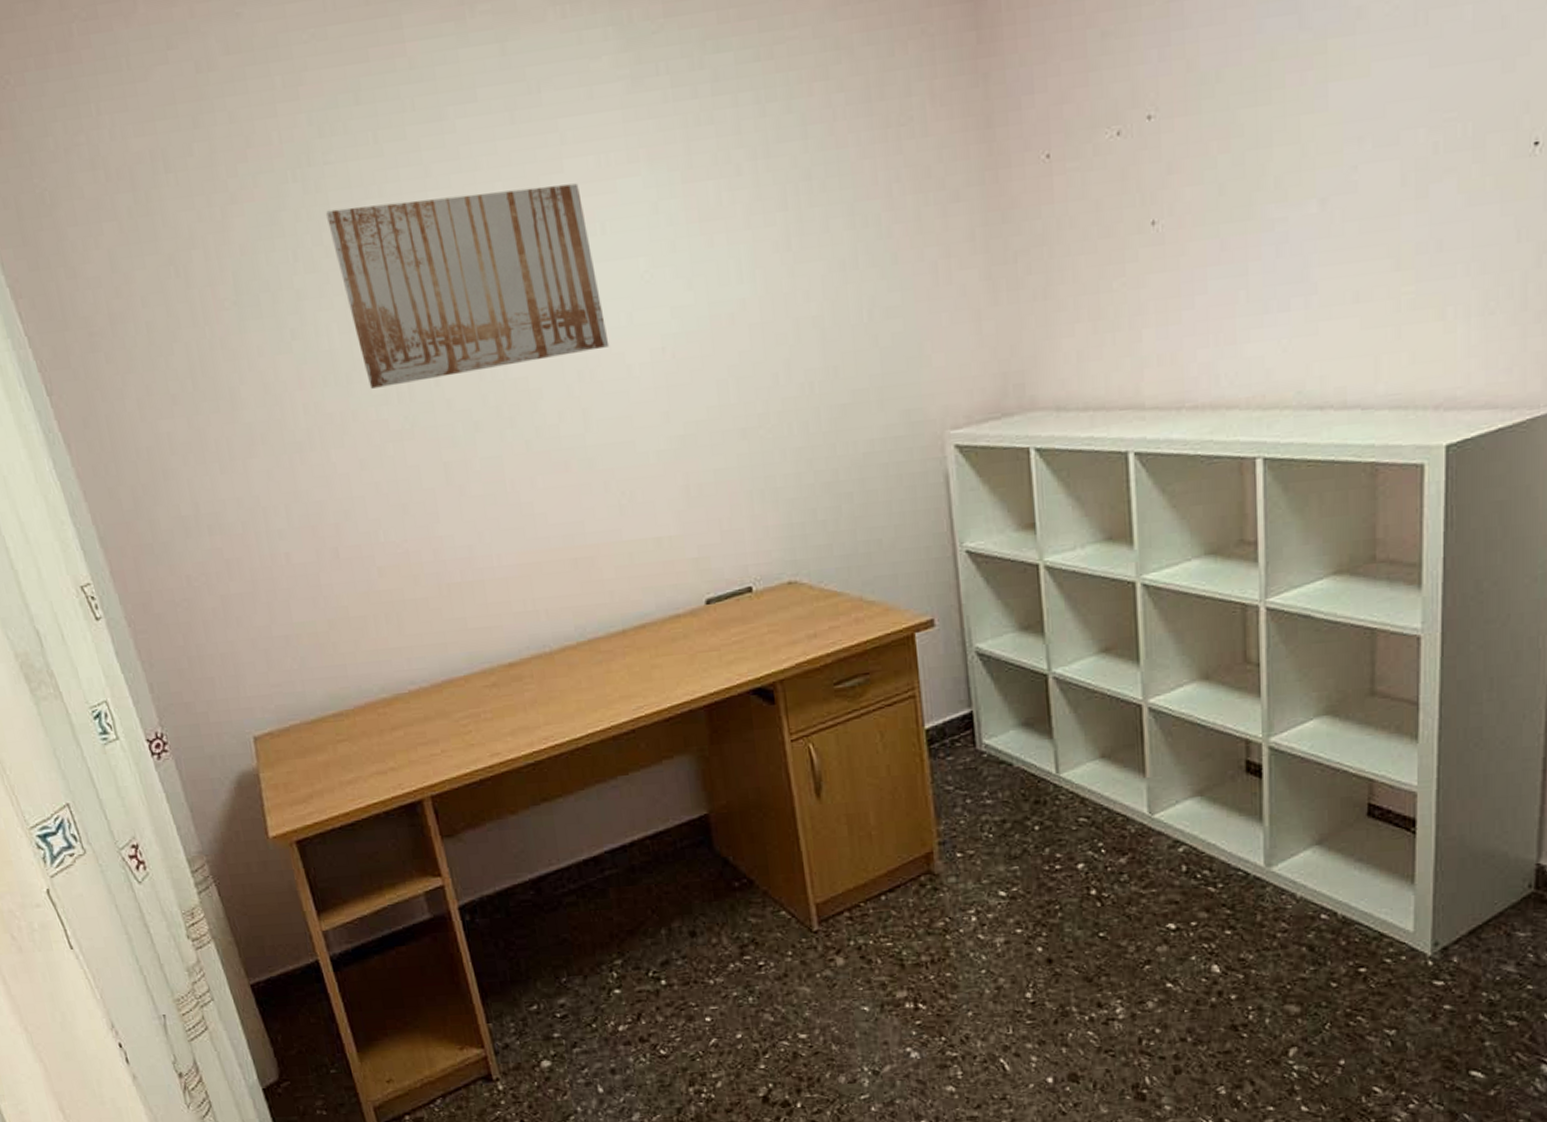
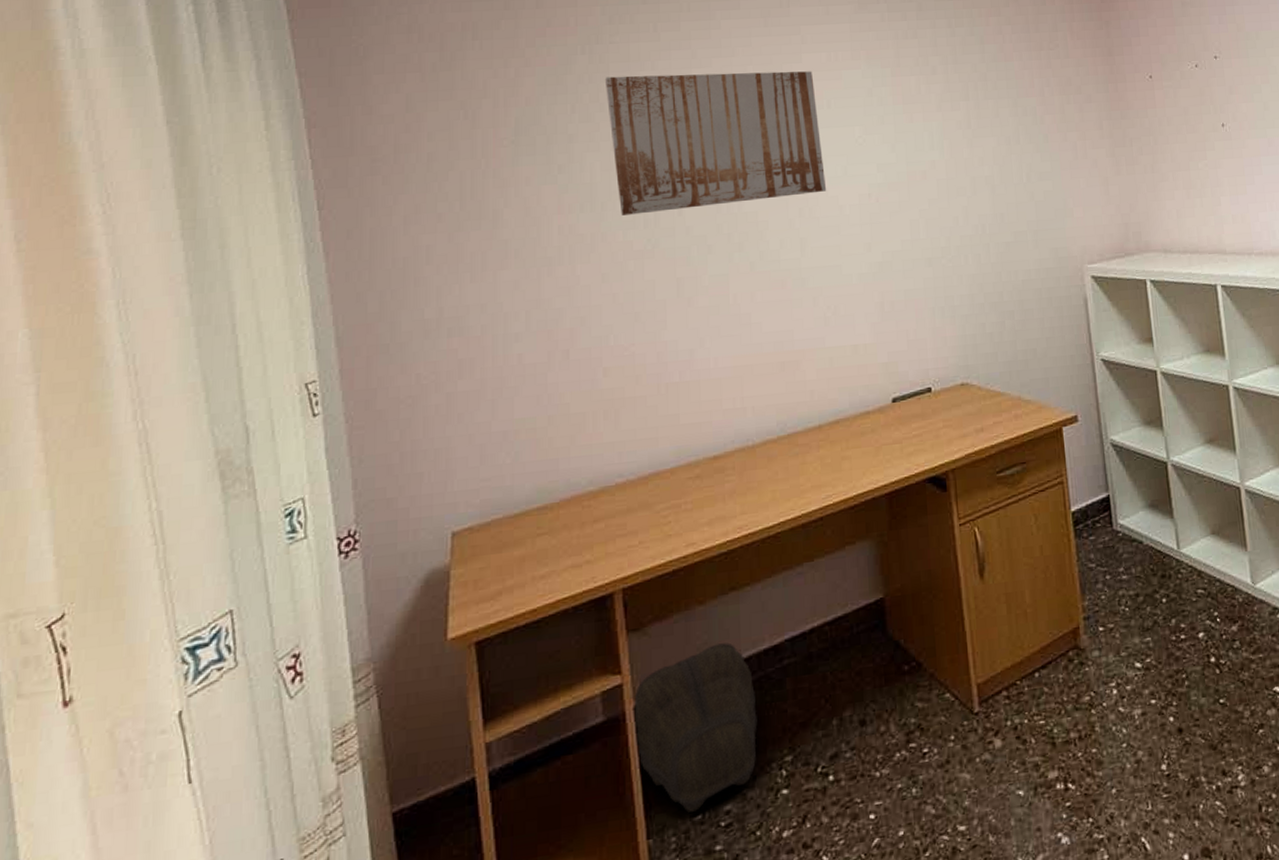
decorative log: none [456,852,586,1003] -> present [633,643,758,813]

